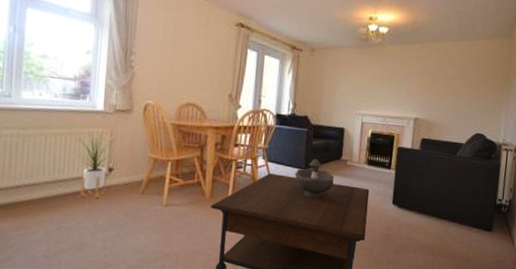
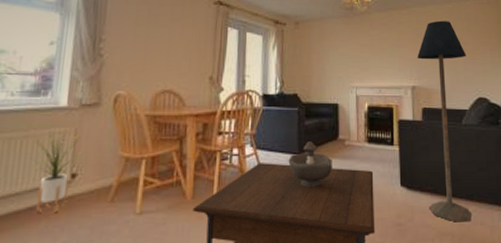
floor lamp: none [415,57,471,238] -> present [417,20,472,222]

